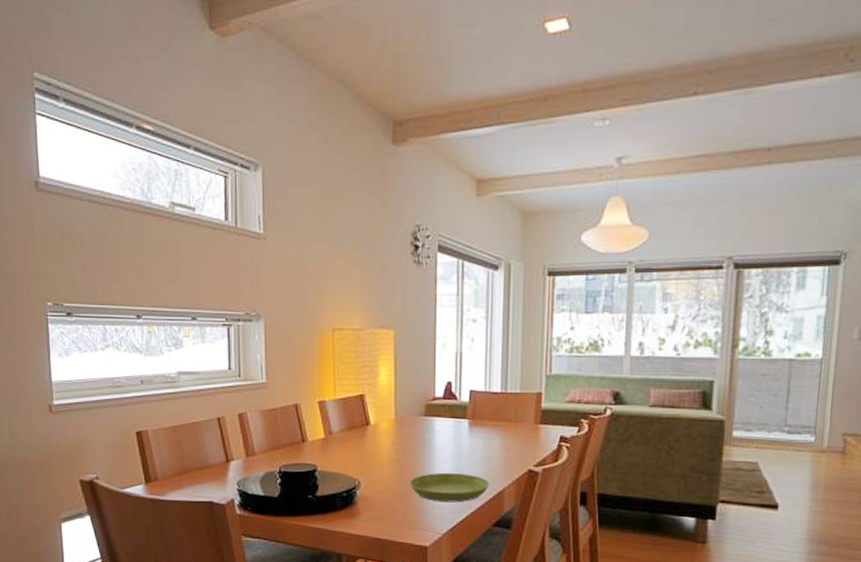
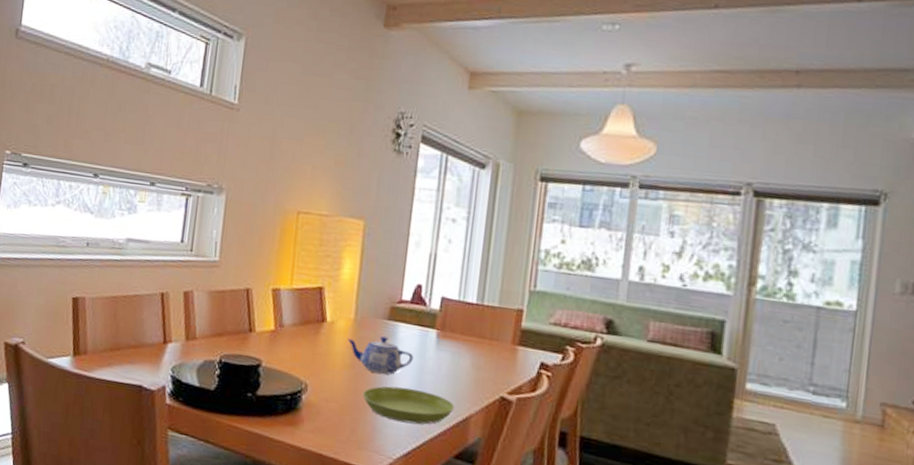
teapot: none [391,431,451,463] -> present [347,336,414,375]

